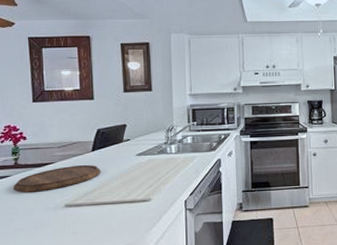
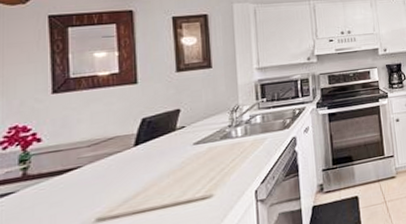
cutting board: present [14,164,100,193] -> none [20,162,146,212]

